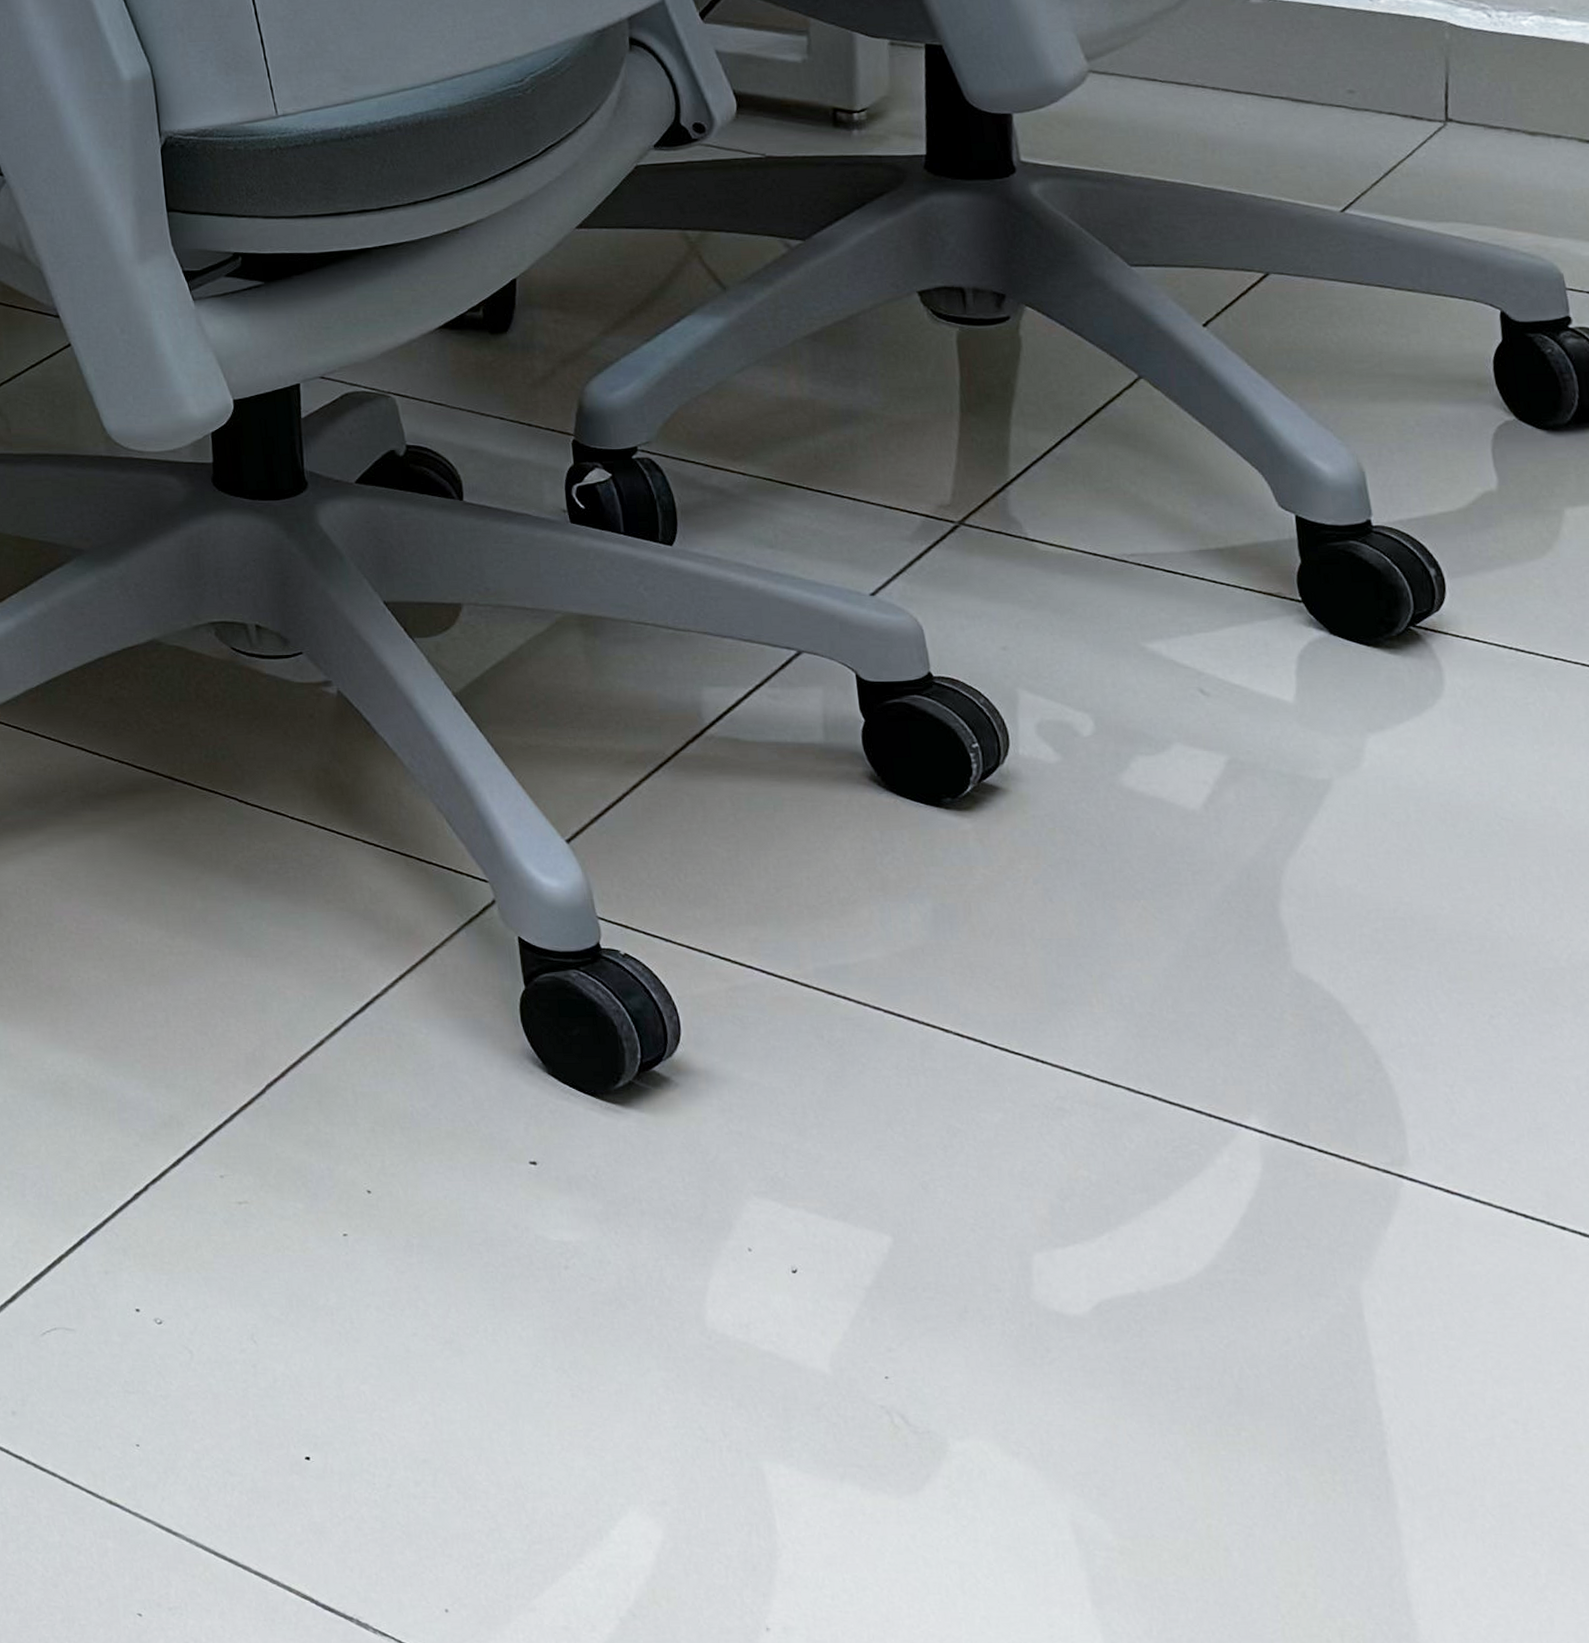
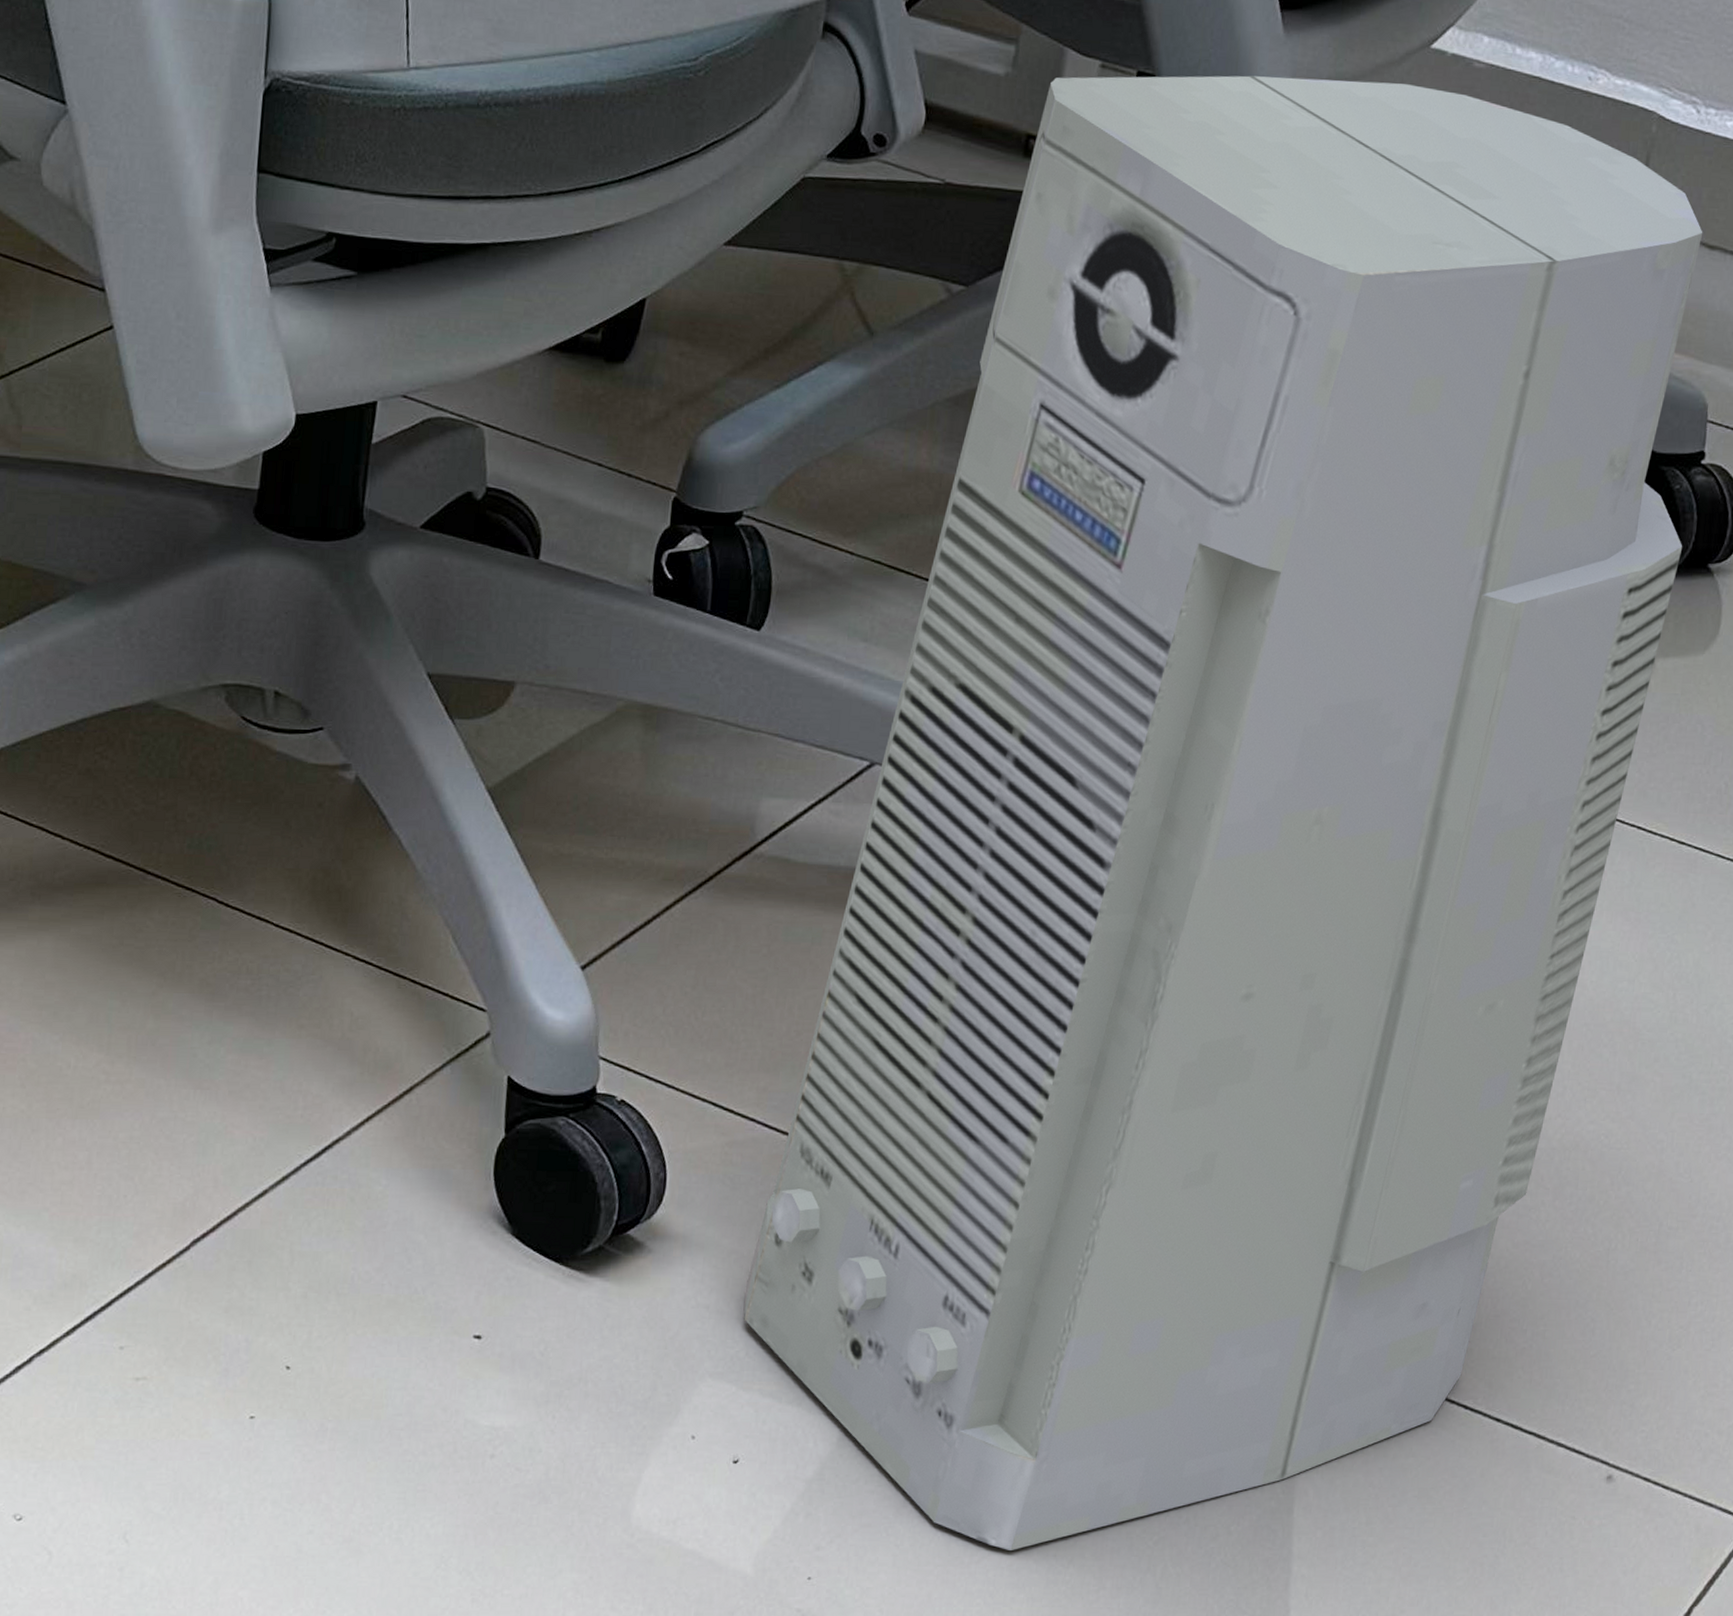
air purifier: none [772,25,1568,1353] -> present [744,75,1703,1550]

